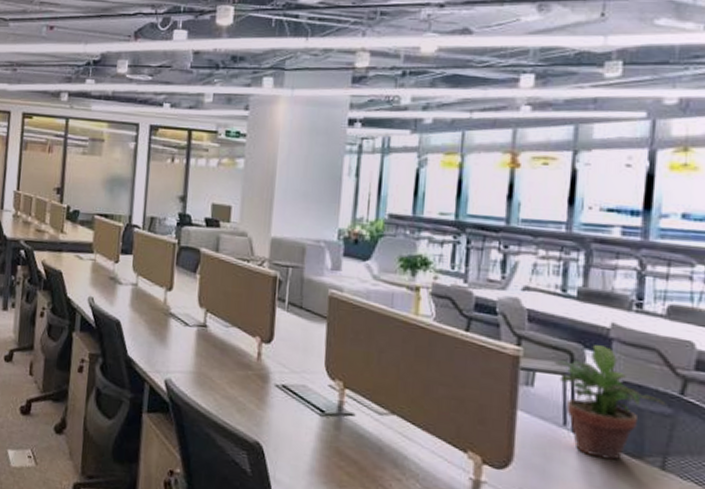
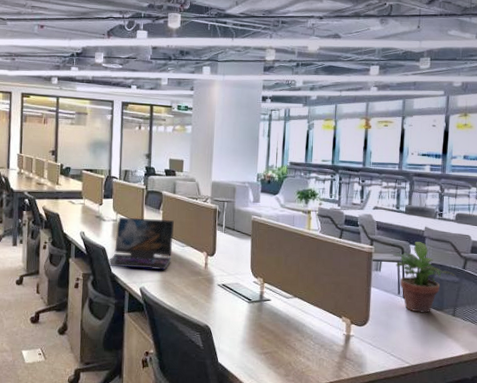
laptop: none [123,280,215,358] -> present [108,217,174,270]

